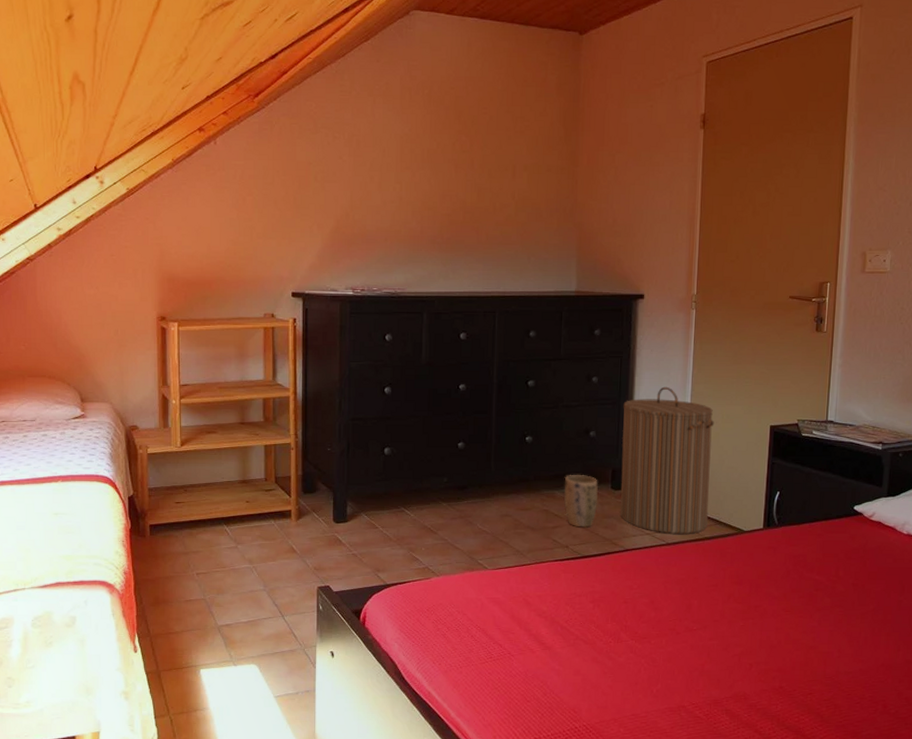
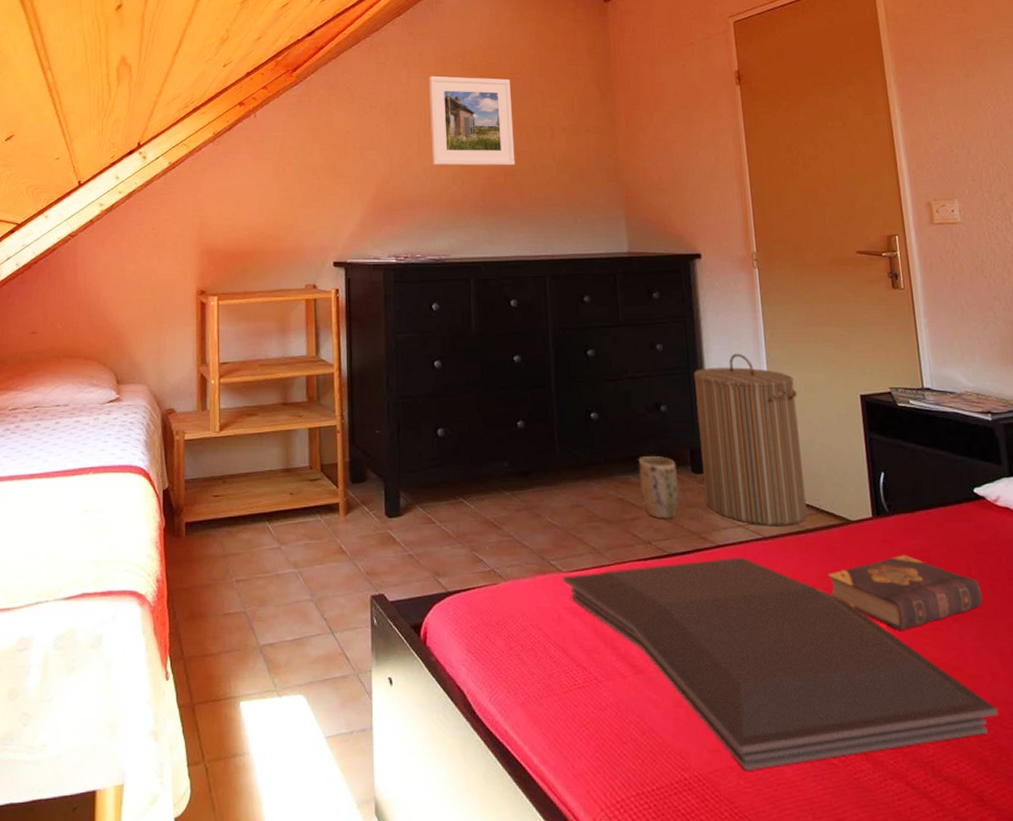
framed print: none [393,107,477,203] -> present [429,75,515,166]
serving tray: none [488,559,840,722] -> present [563,557,999,771]
book: none [717,559,845,618] -> present [828,555,985,630]

